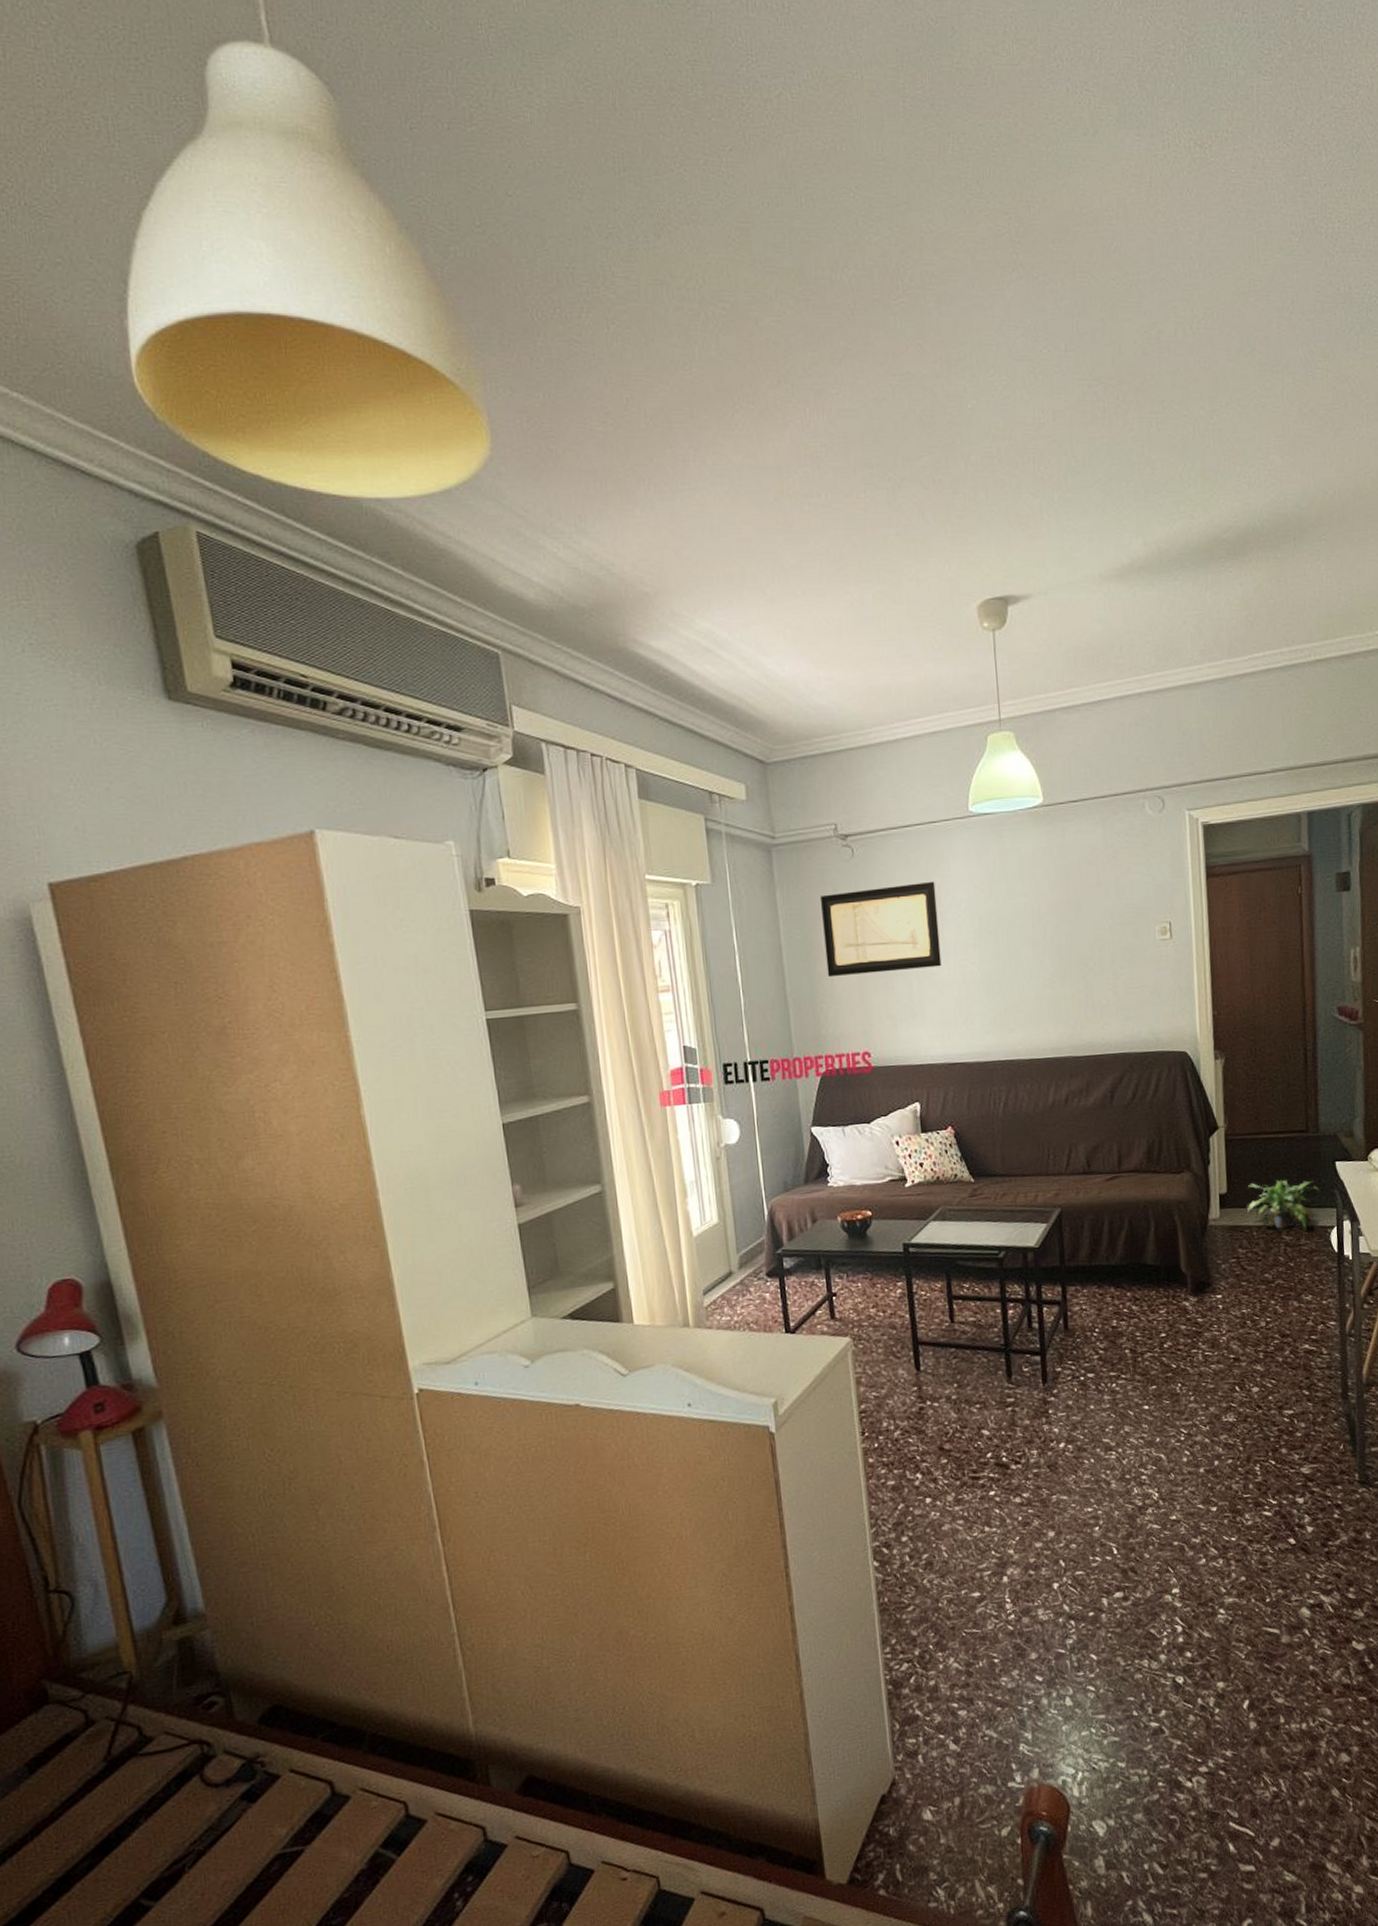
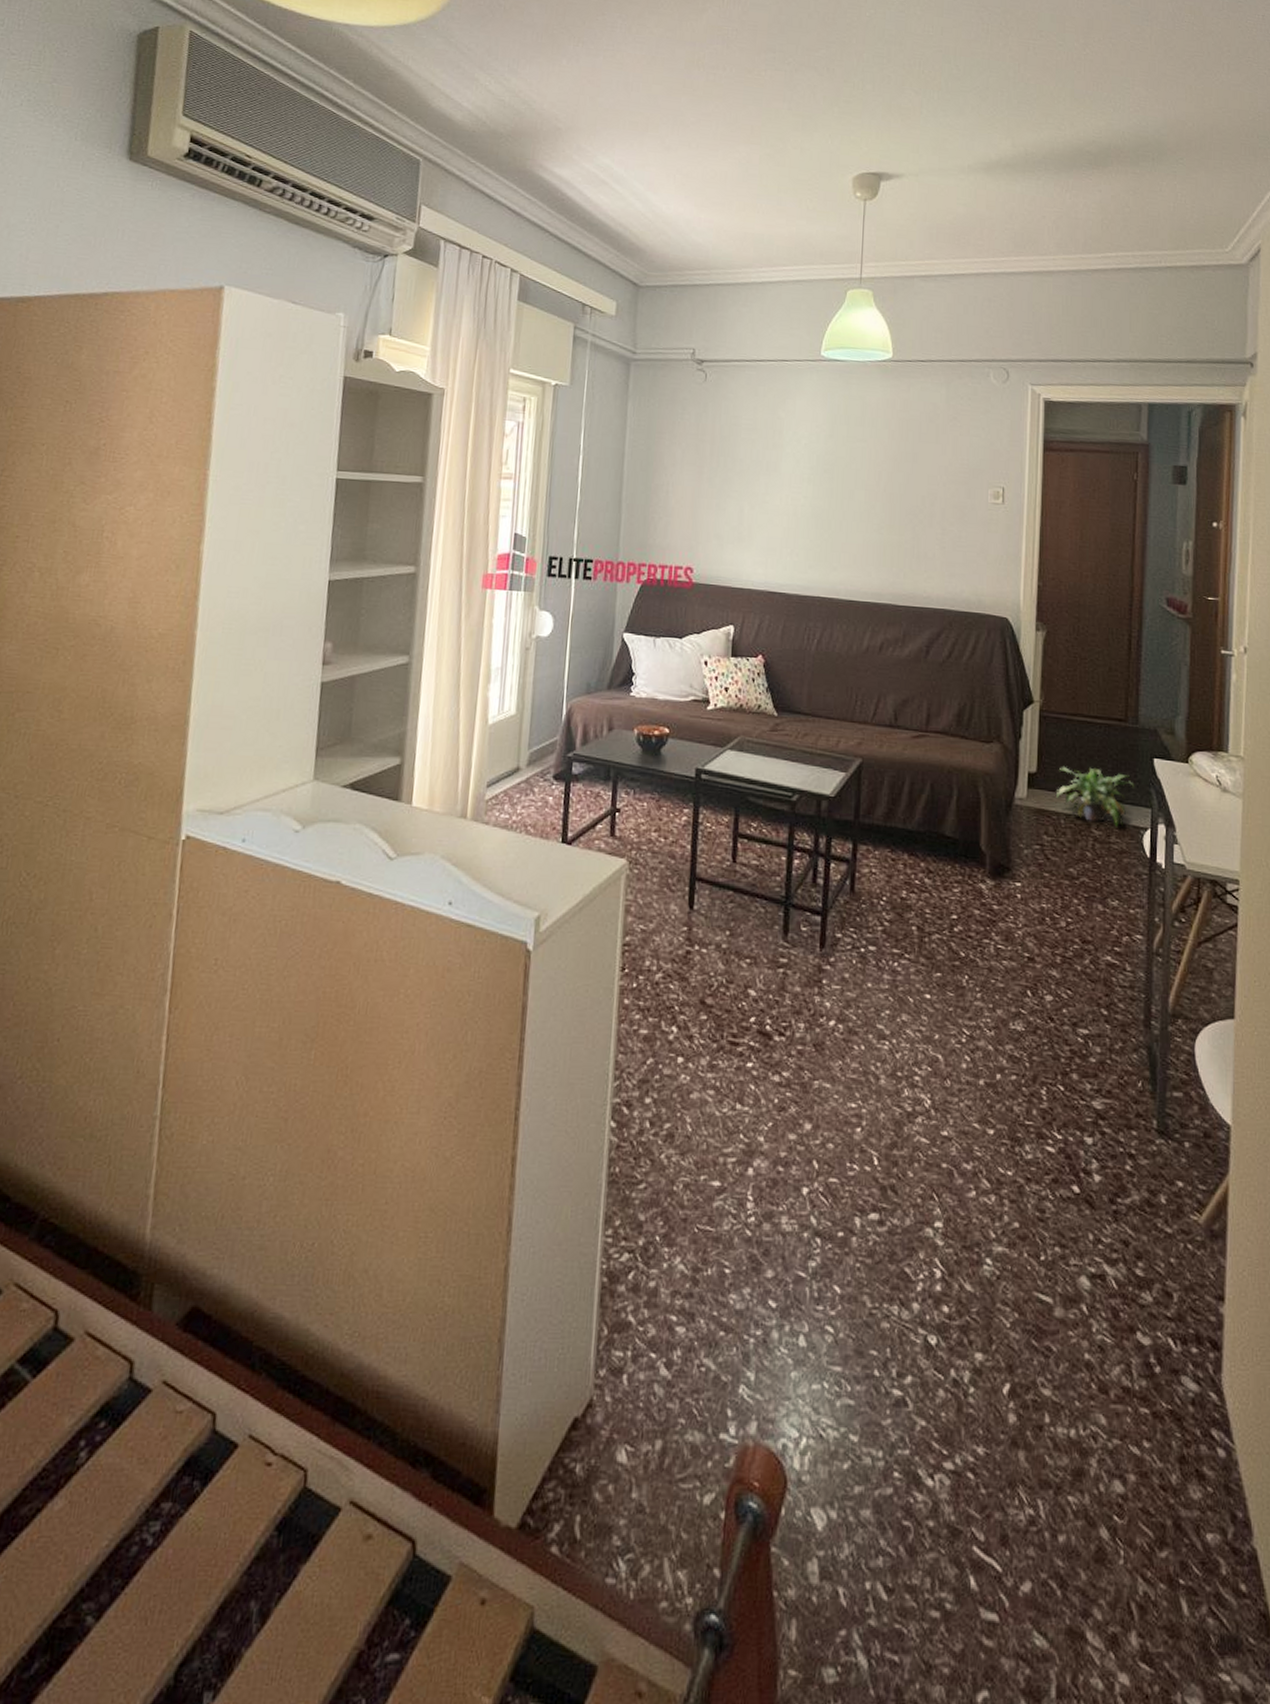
wall art: present [820,881,942,978] -> none [664,412,780,496]

